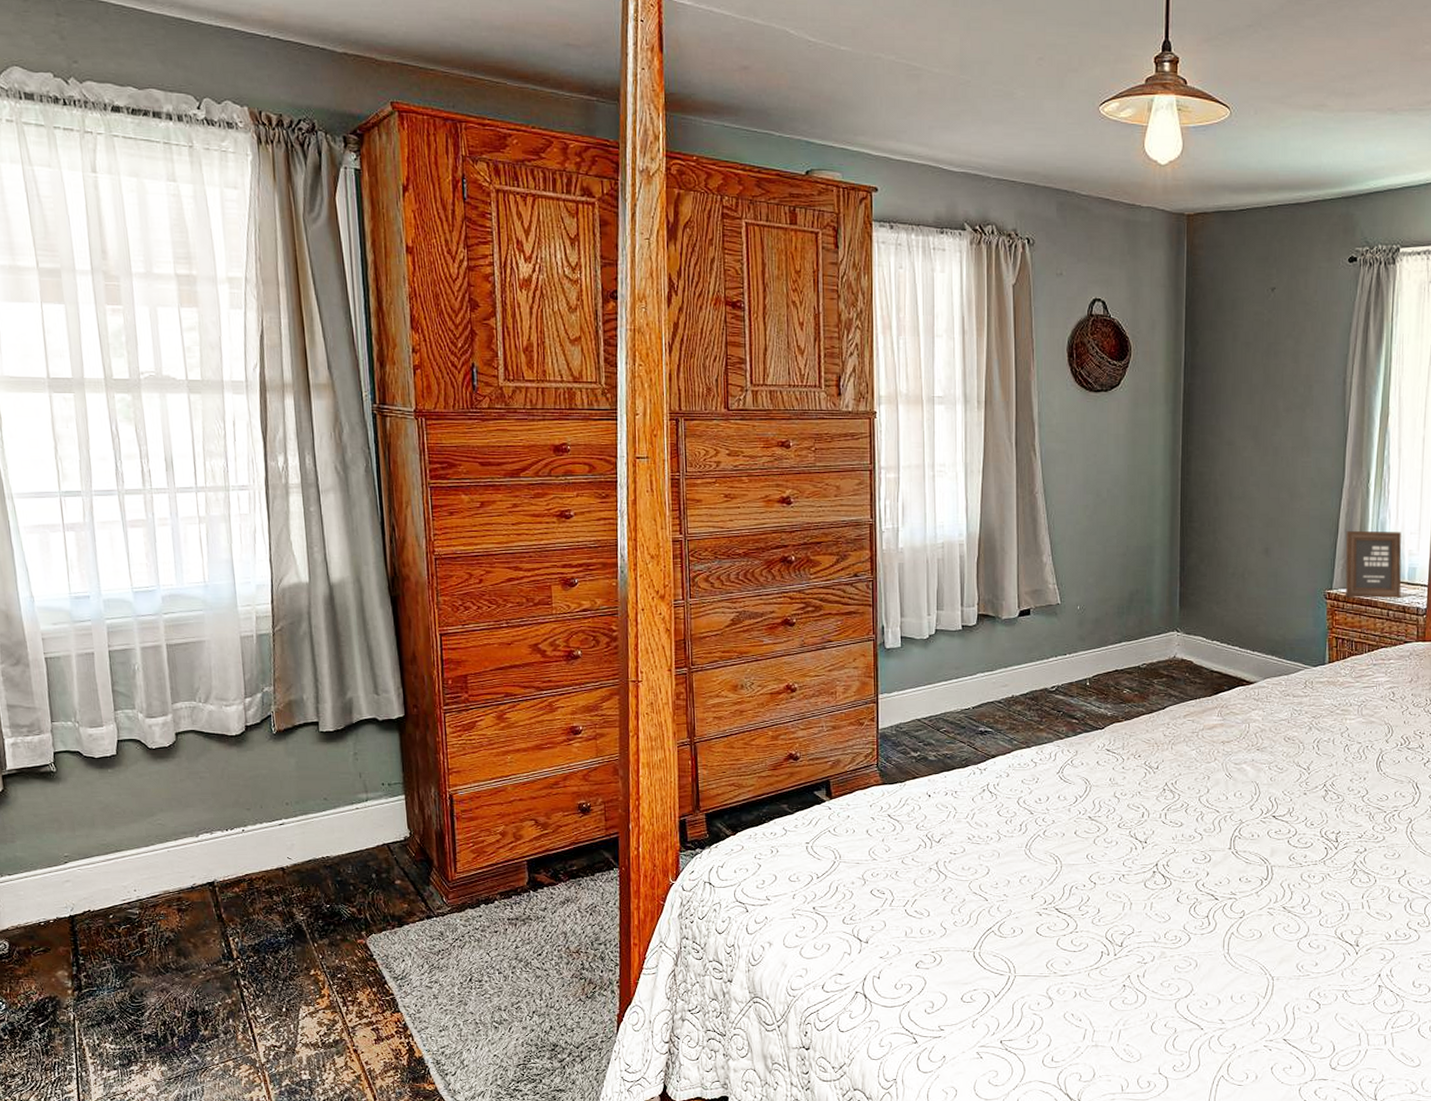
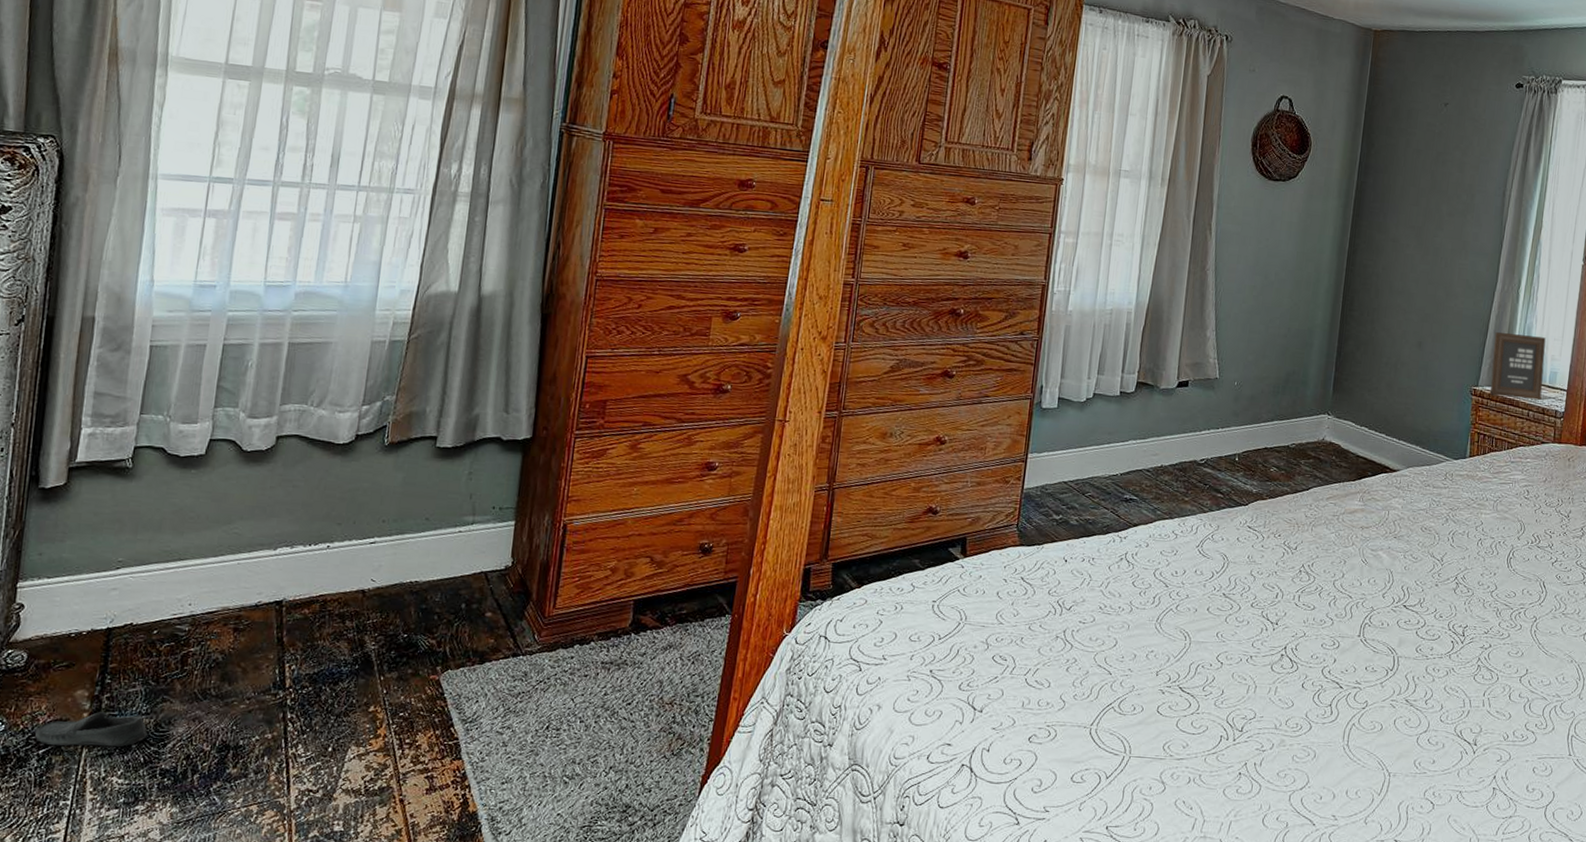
shoe: none [32,989,126,1020] -> present [35,712,148,747]

